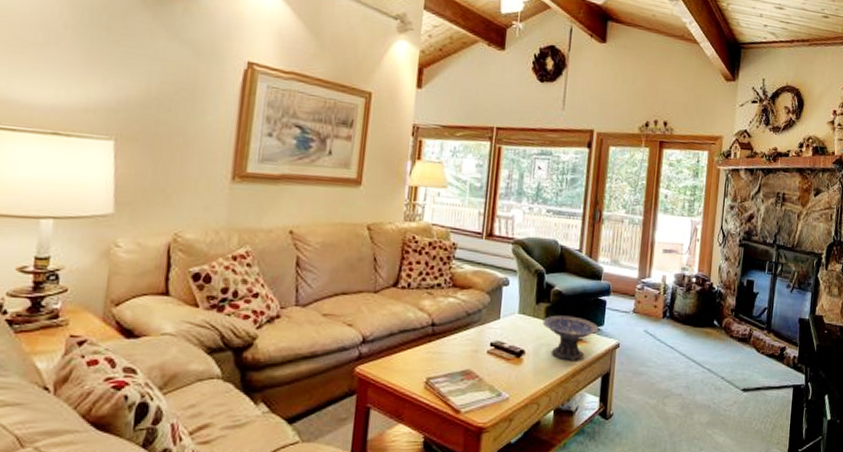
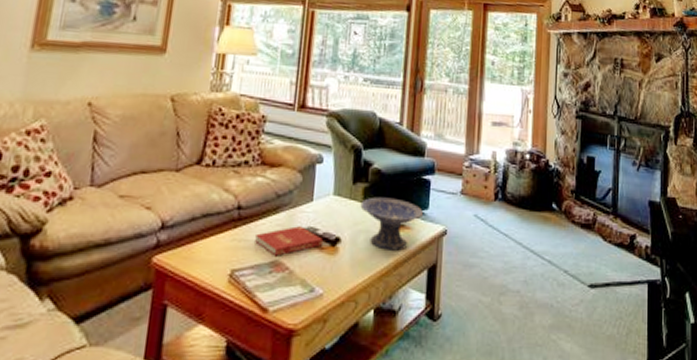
book: none [448,340,510,366] -> present [255,226,324,256]

